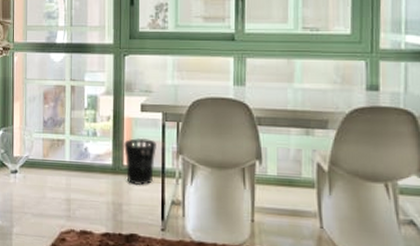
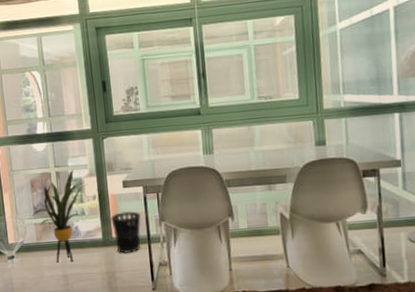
house plant: none [42,85,101,186] -> present [32,169,86,263]

